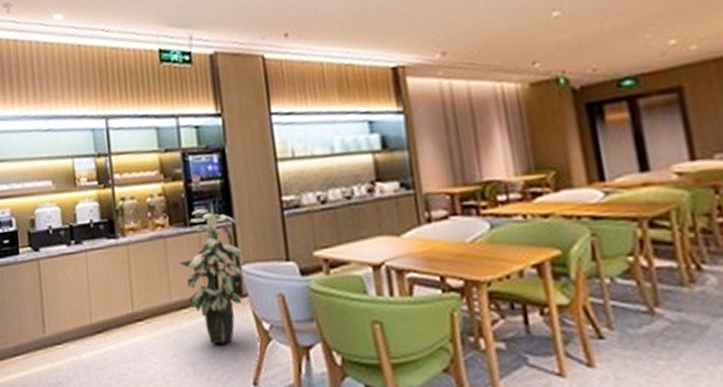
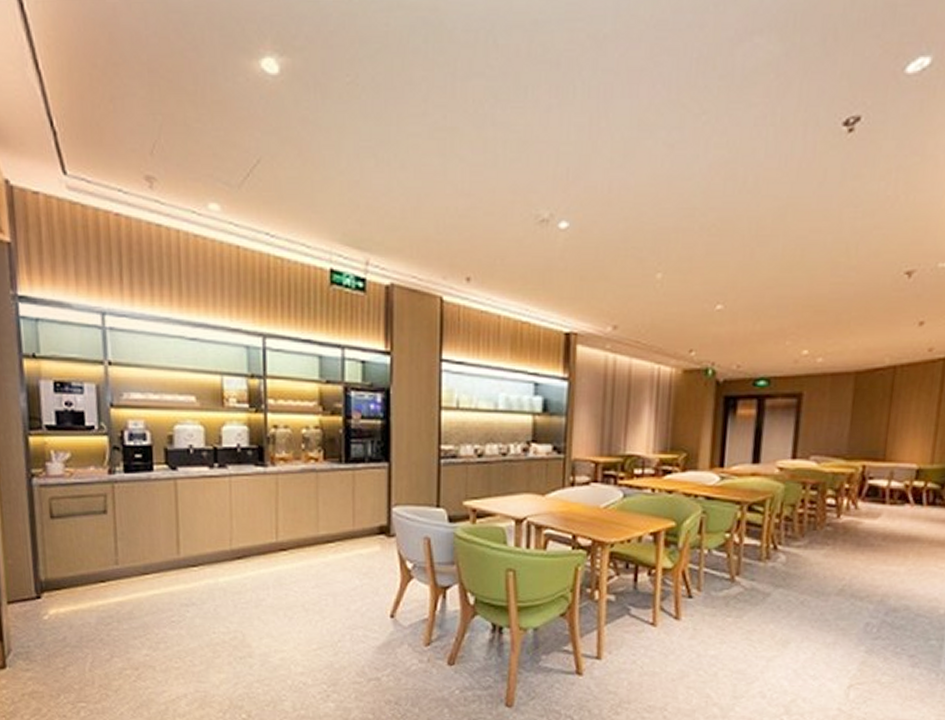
indoor plant: present [179,209,244,344] -> none [329,447,395,579]

